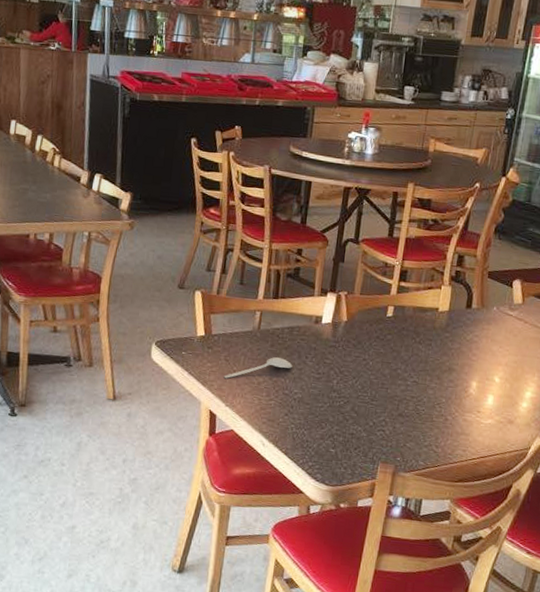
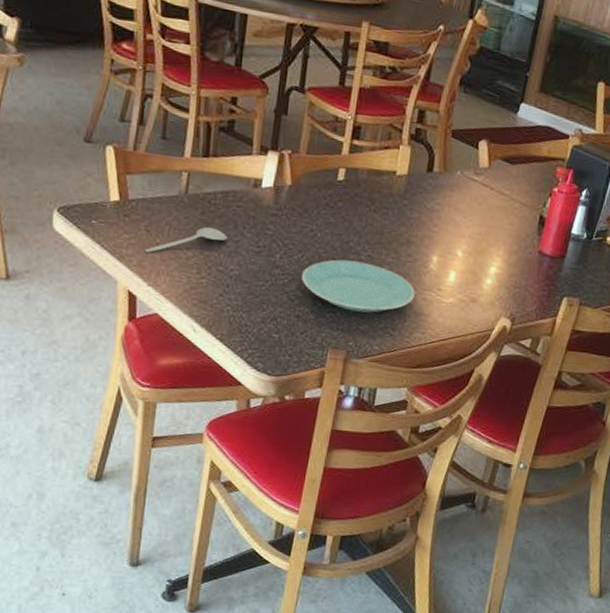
plate: none [355,385,457,432] -> present [301,259,415,313]

